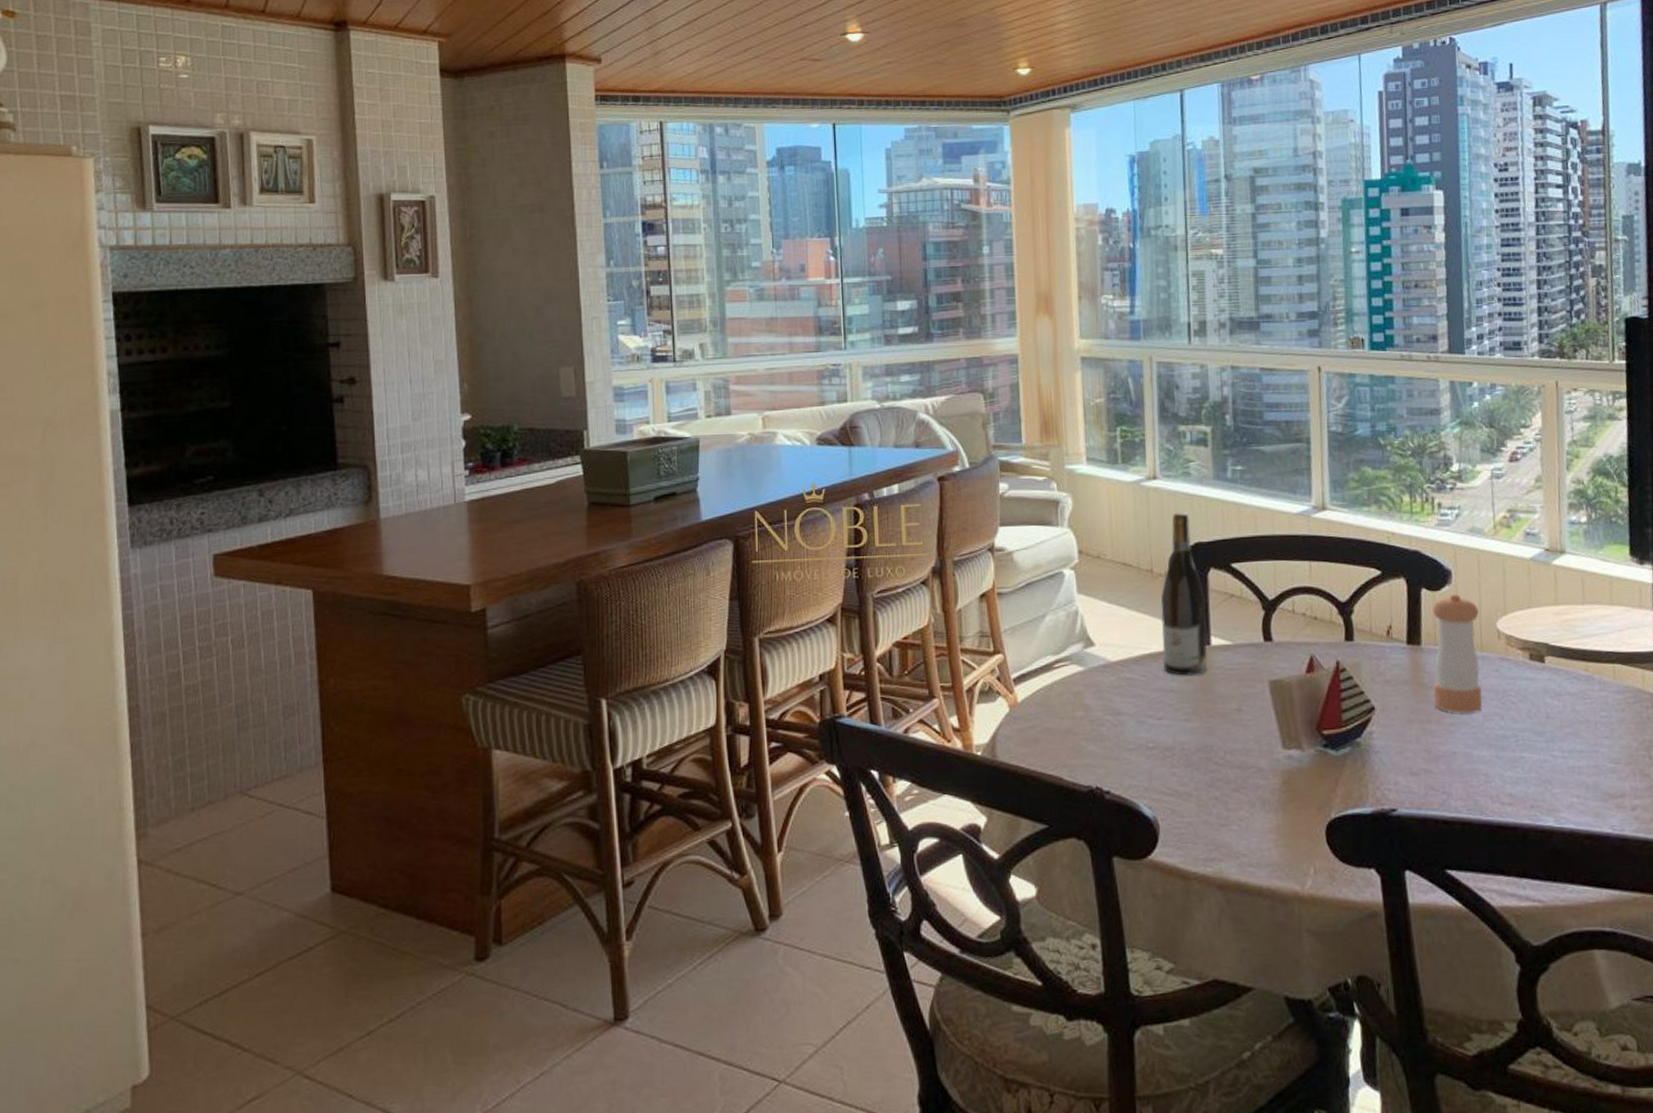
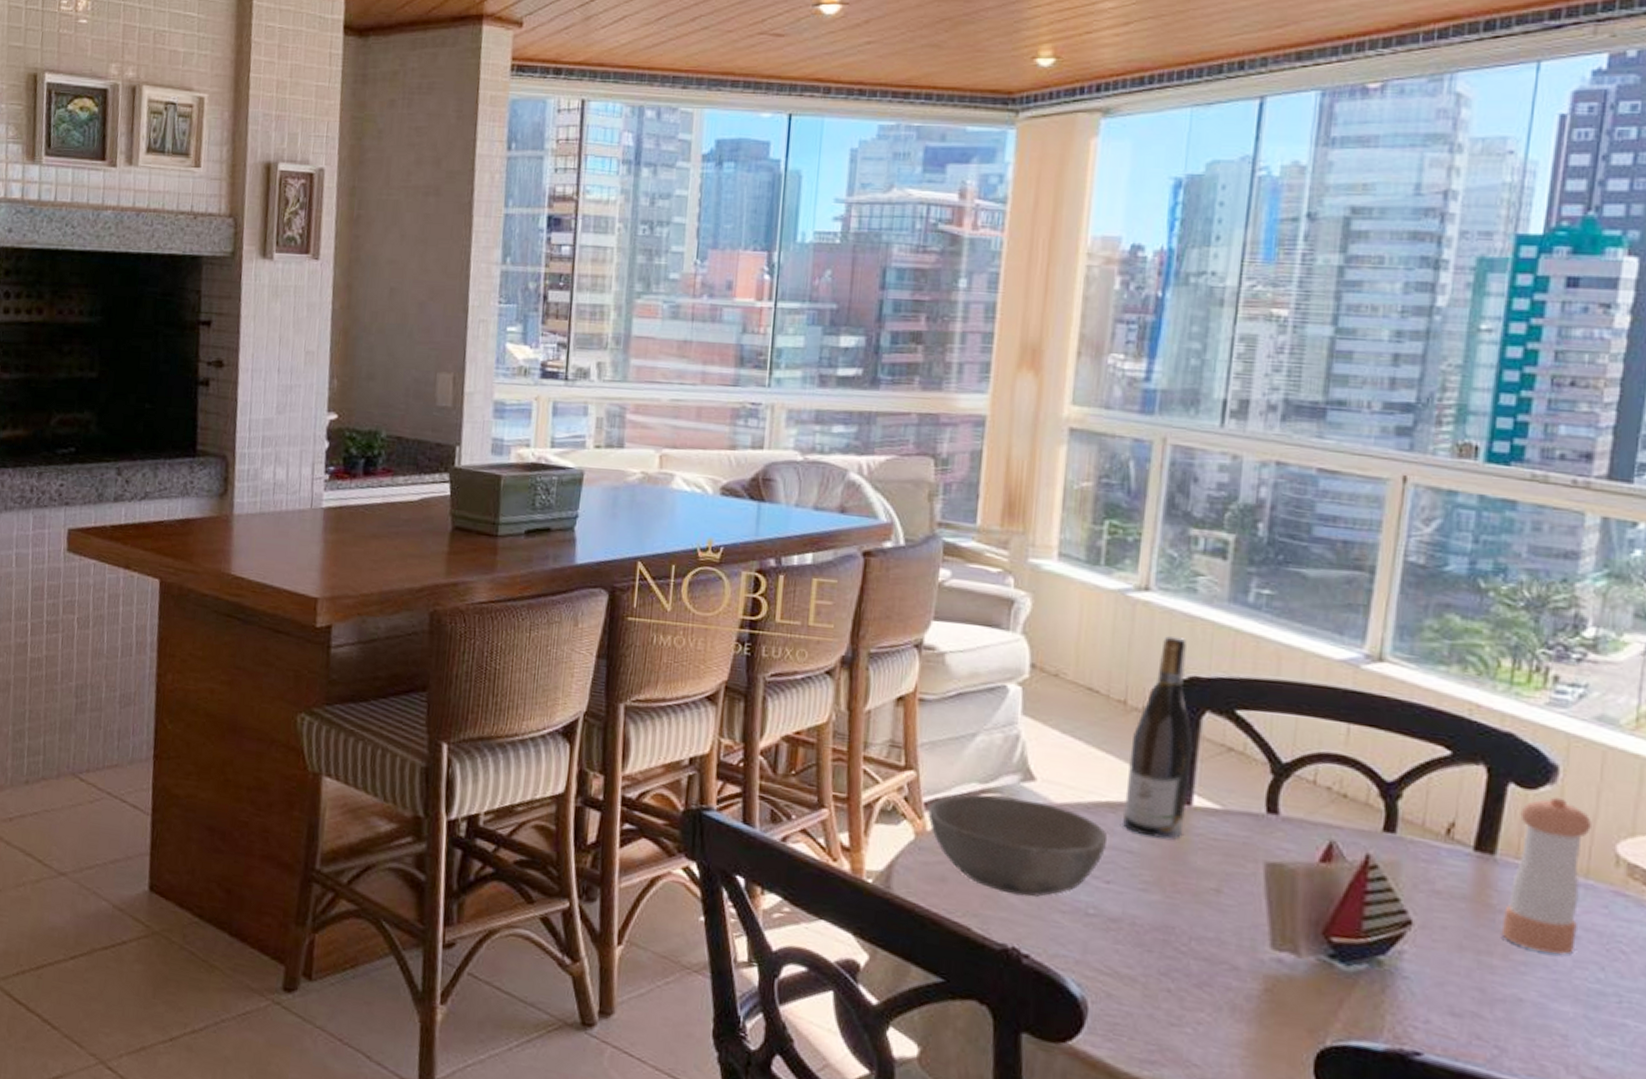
bowl: none [1015,662,1154,743] -> present [927,793,1107,898]

